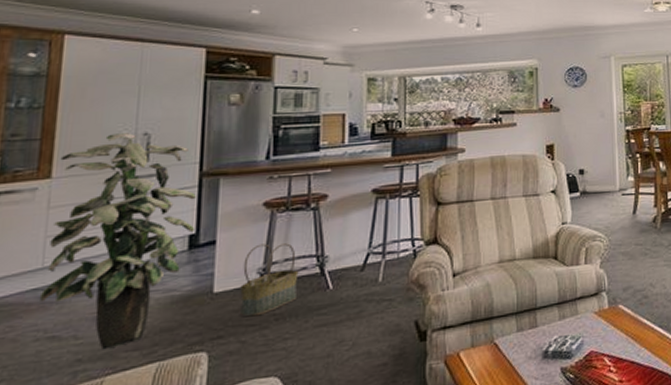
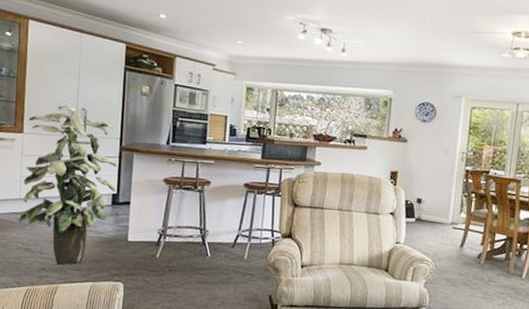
basket: present [240,243,299,317] -> none [146,211,187,265]

